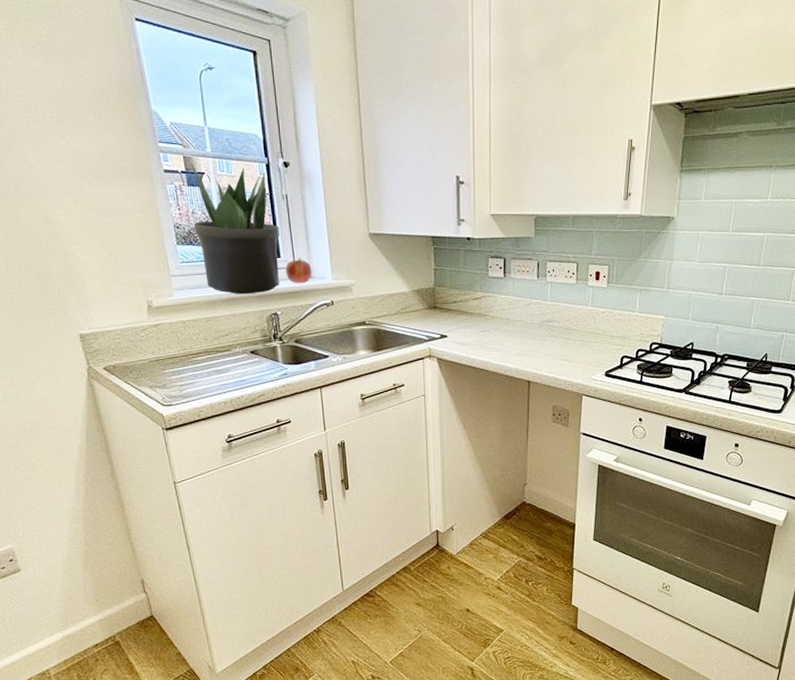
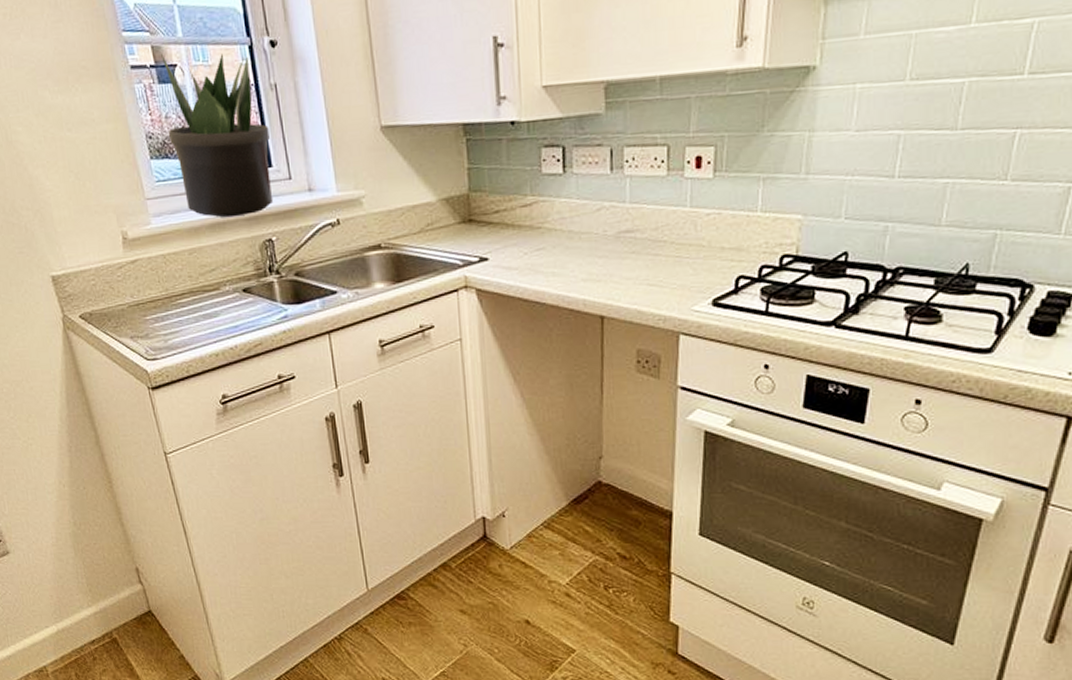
fruit: present [285,258,312,284] -> none [279,165,312,200]

